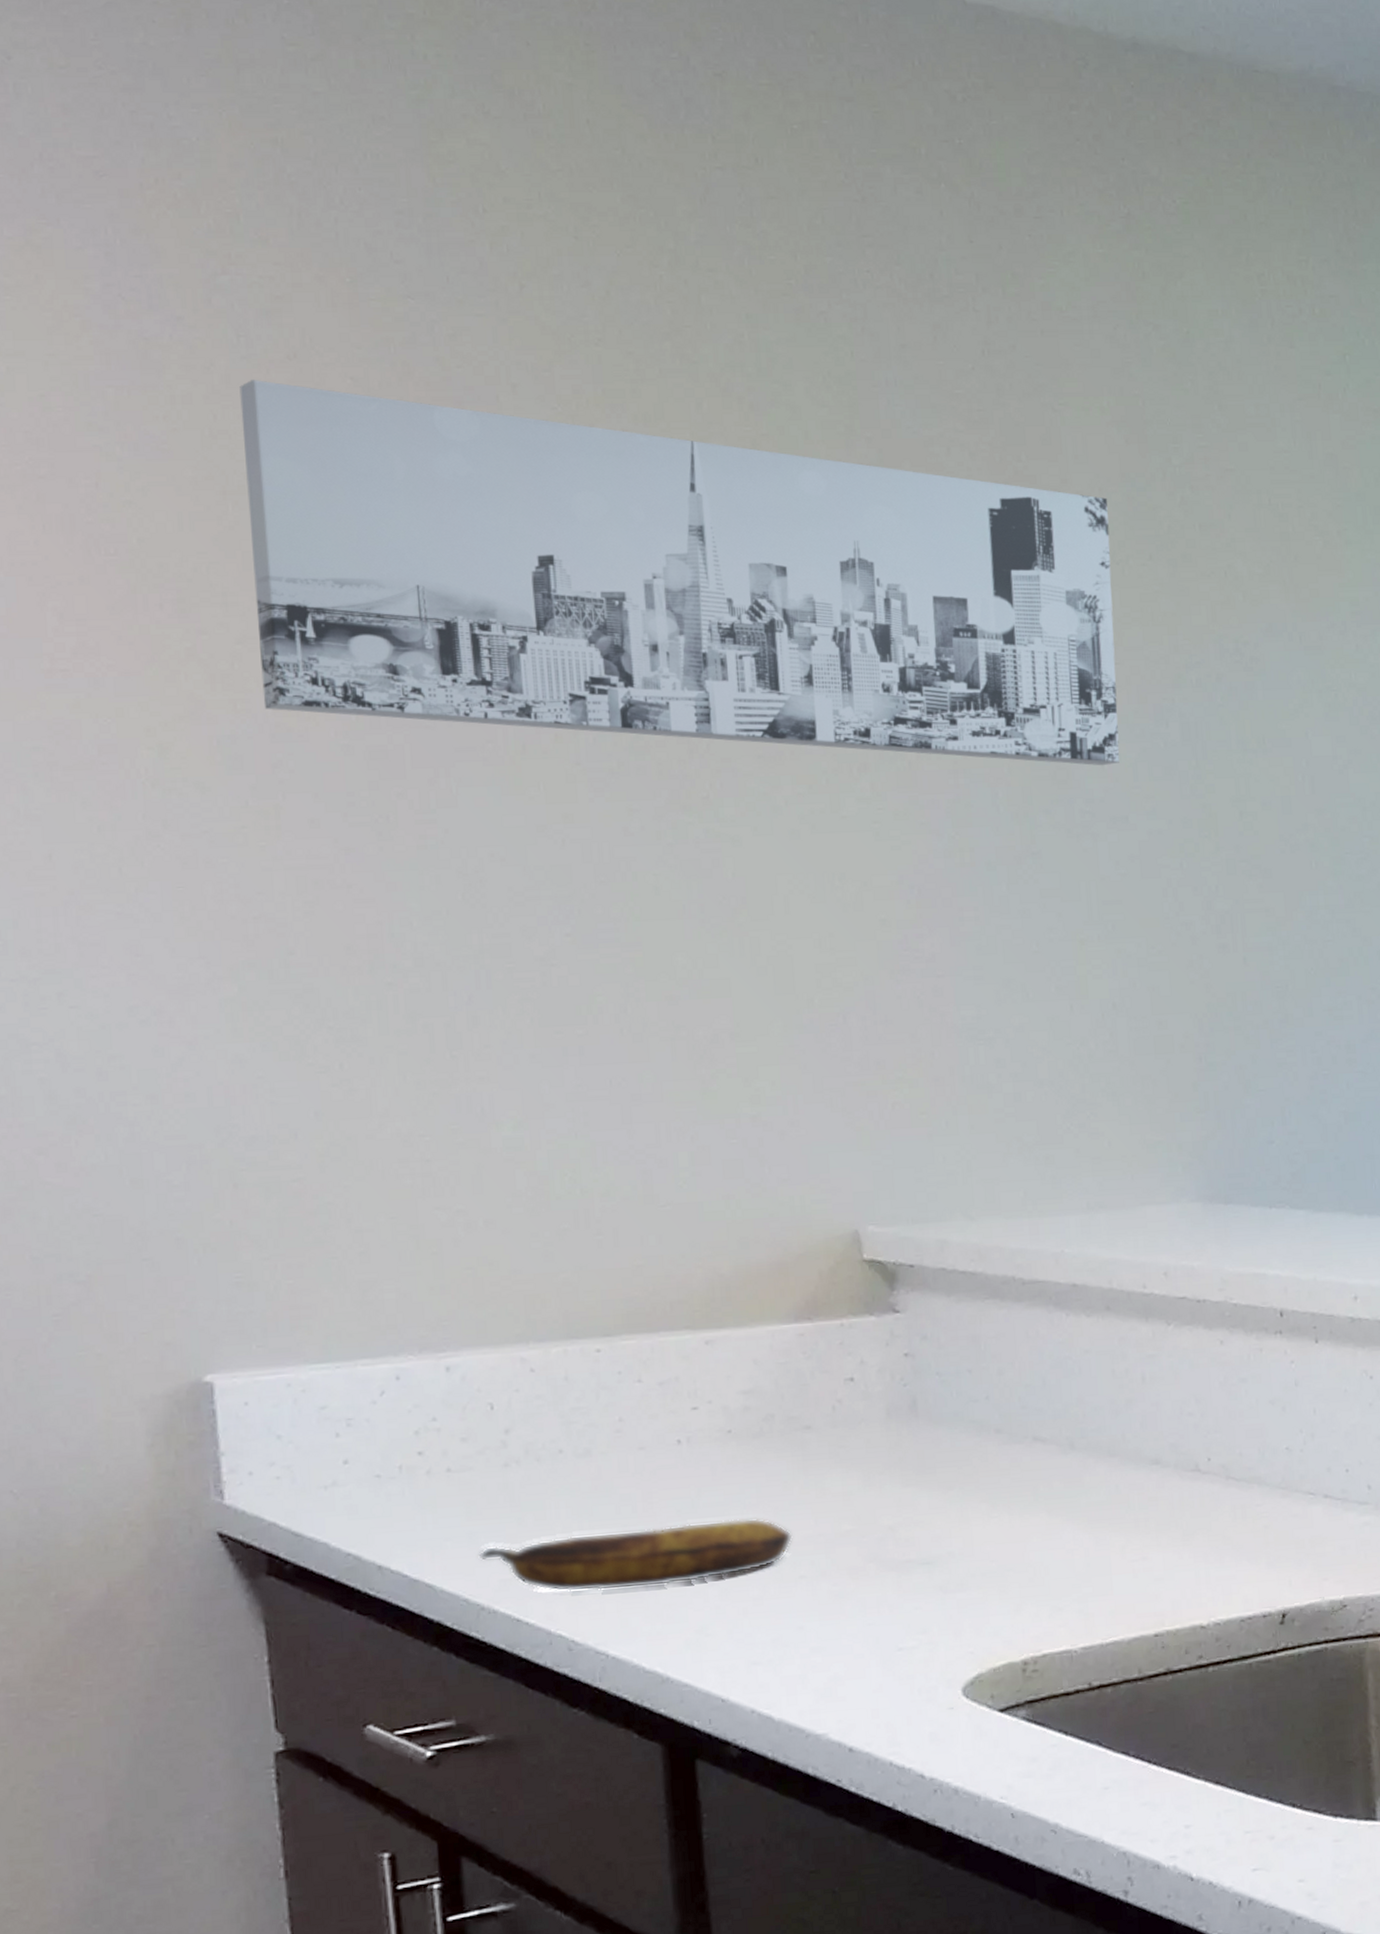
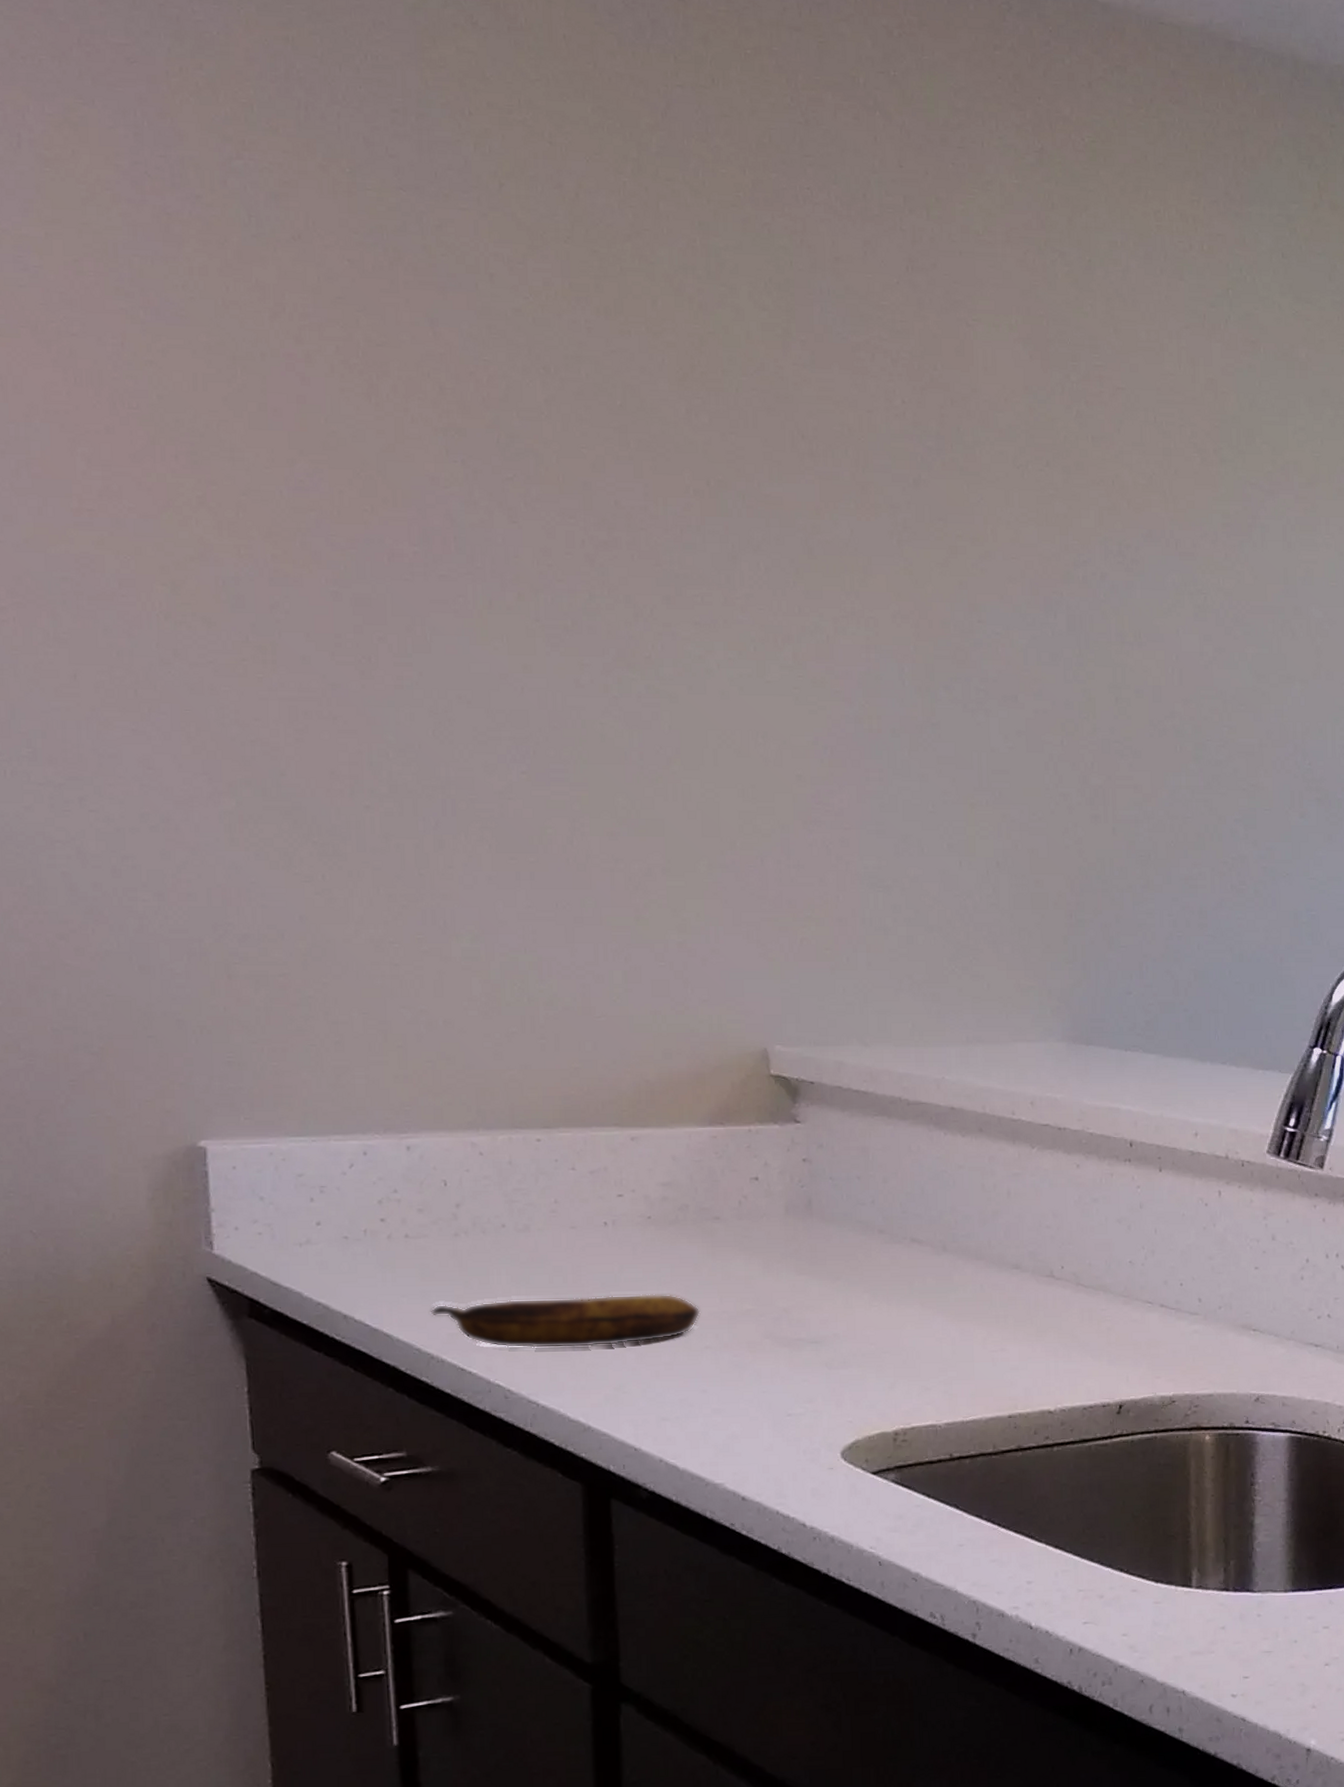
wall art: present [239,380,1120,766] -> none [250,257,1013,650]

